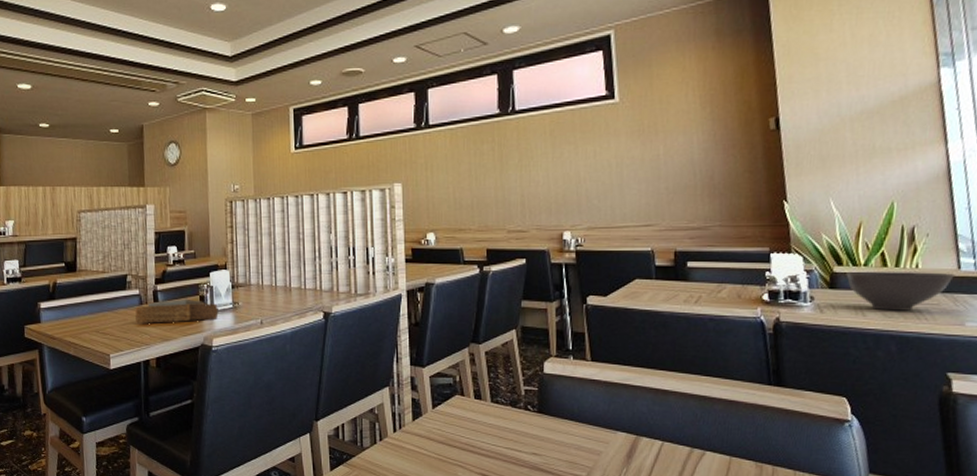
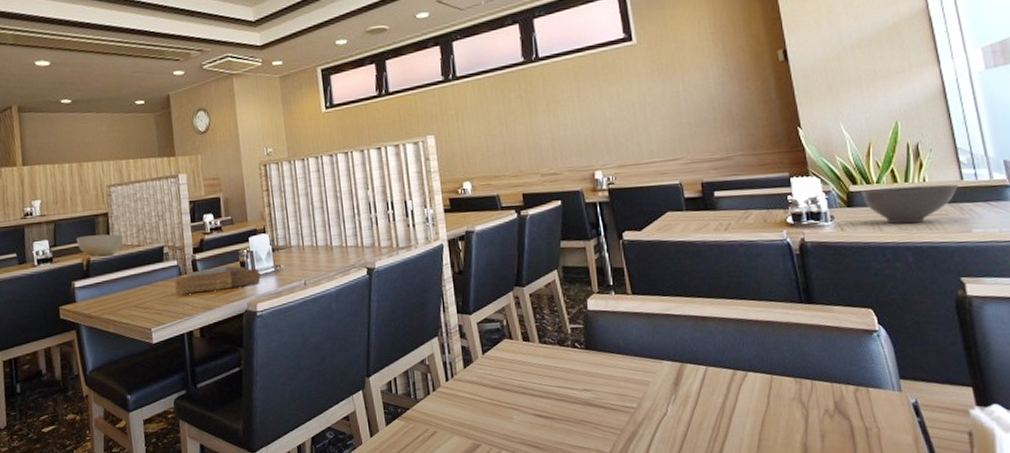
bowl: none [44,259,90,280] -> present [75,234,124,257]

